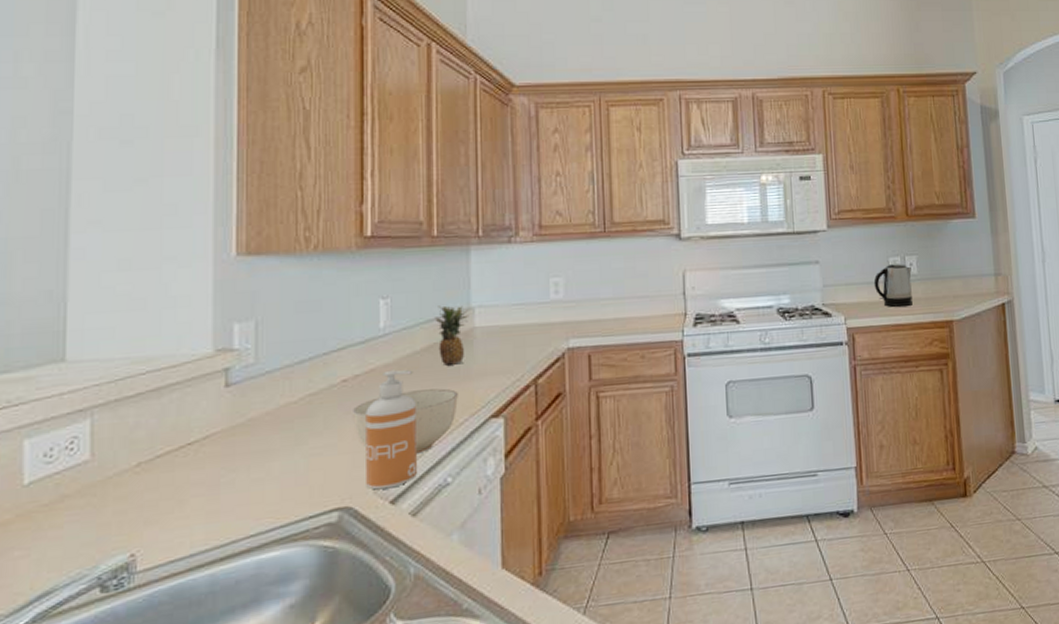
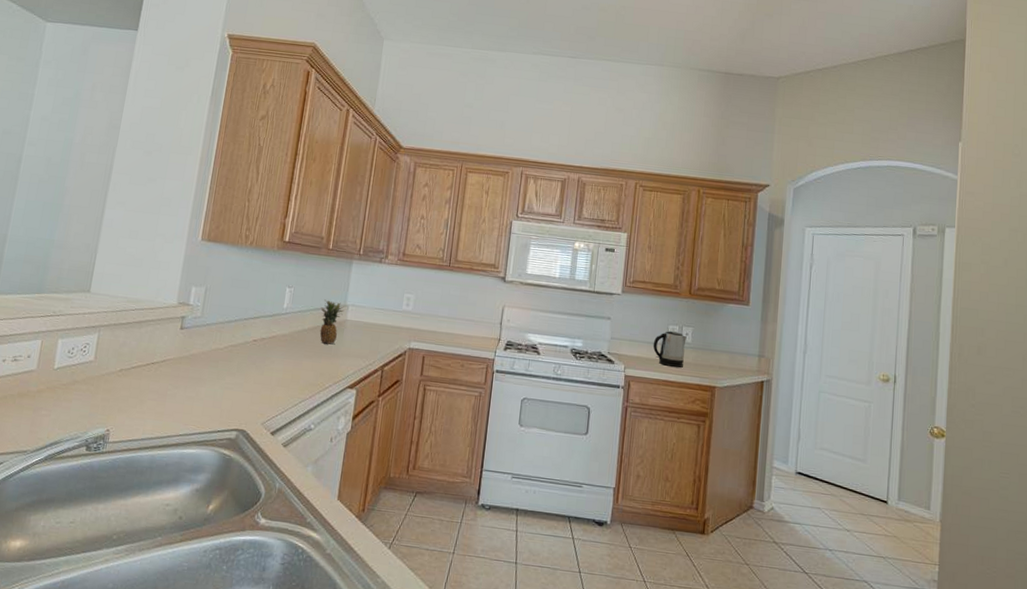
bowl: present [351,388,458,454] -> none [256,356,328,403]
soap dispenser: present [366,370,417,490] -> none [257,339,301,424]

